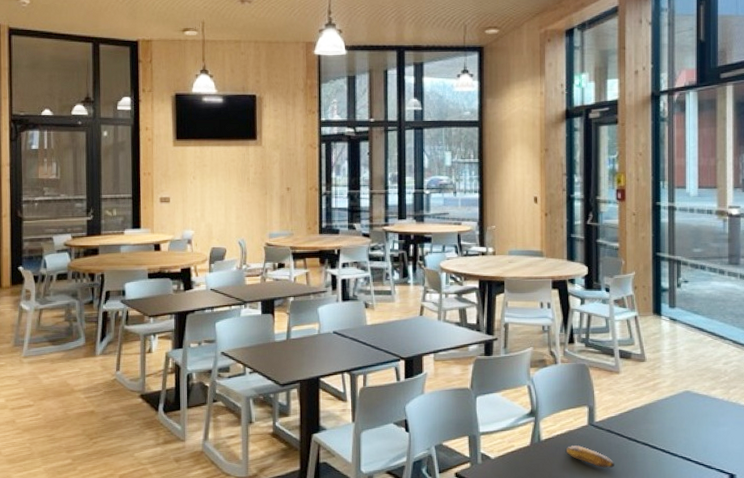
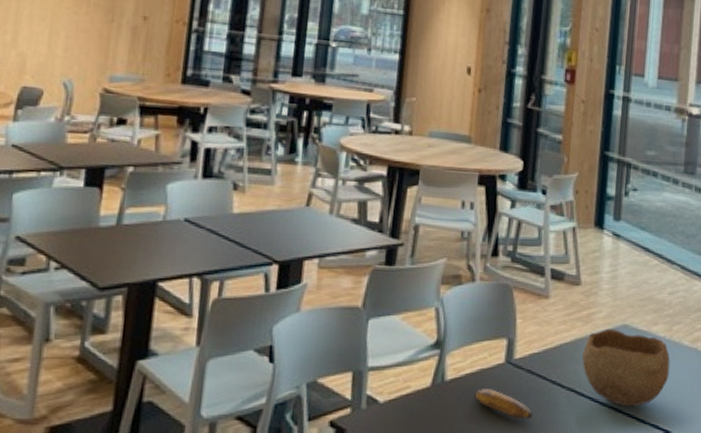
bowl: none [652,394,730,456] -> present [581,328,670,407]

